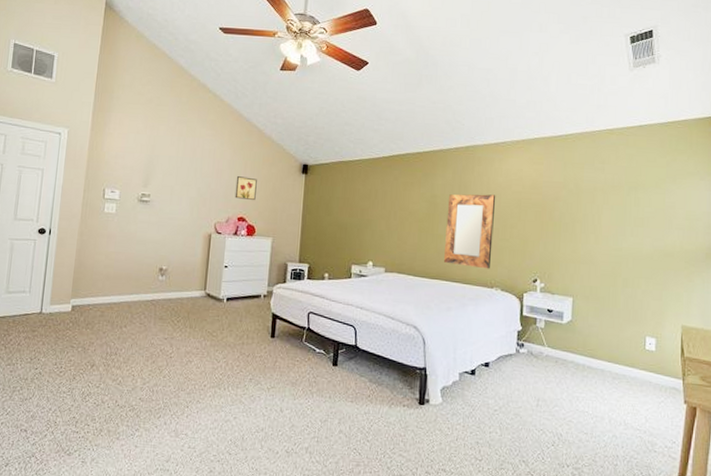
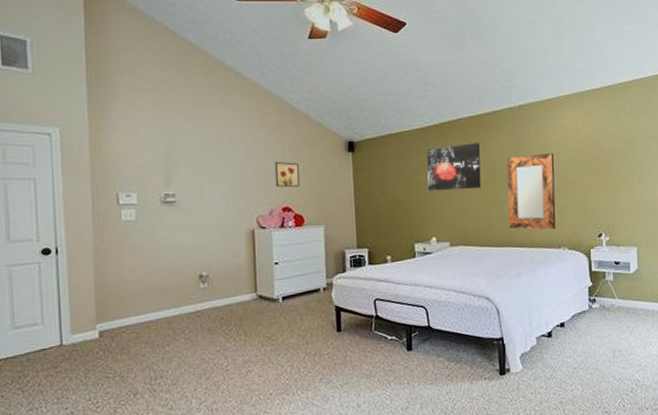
wall art: none [371,177,424,221] -> present [426,143,481,191]

